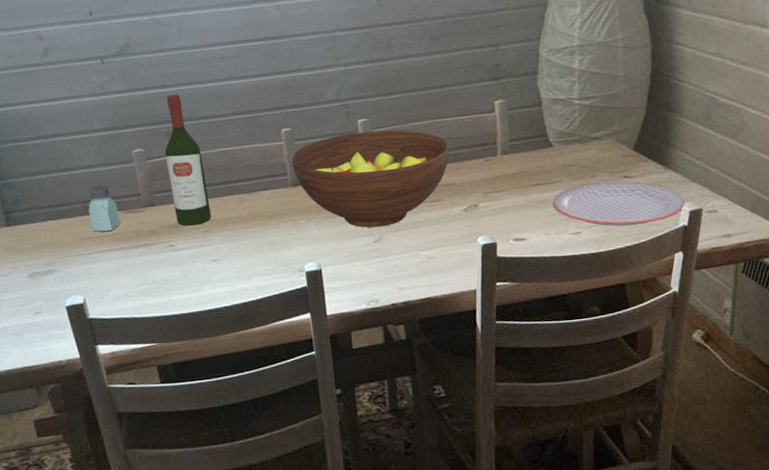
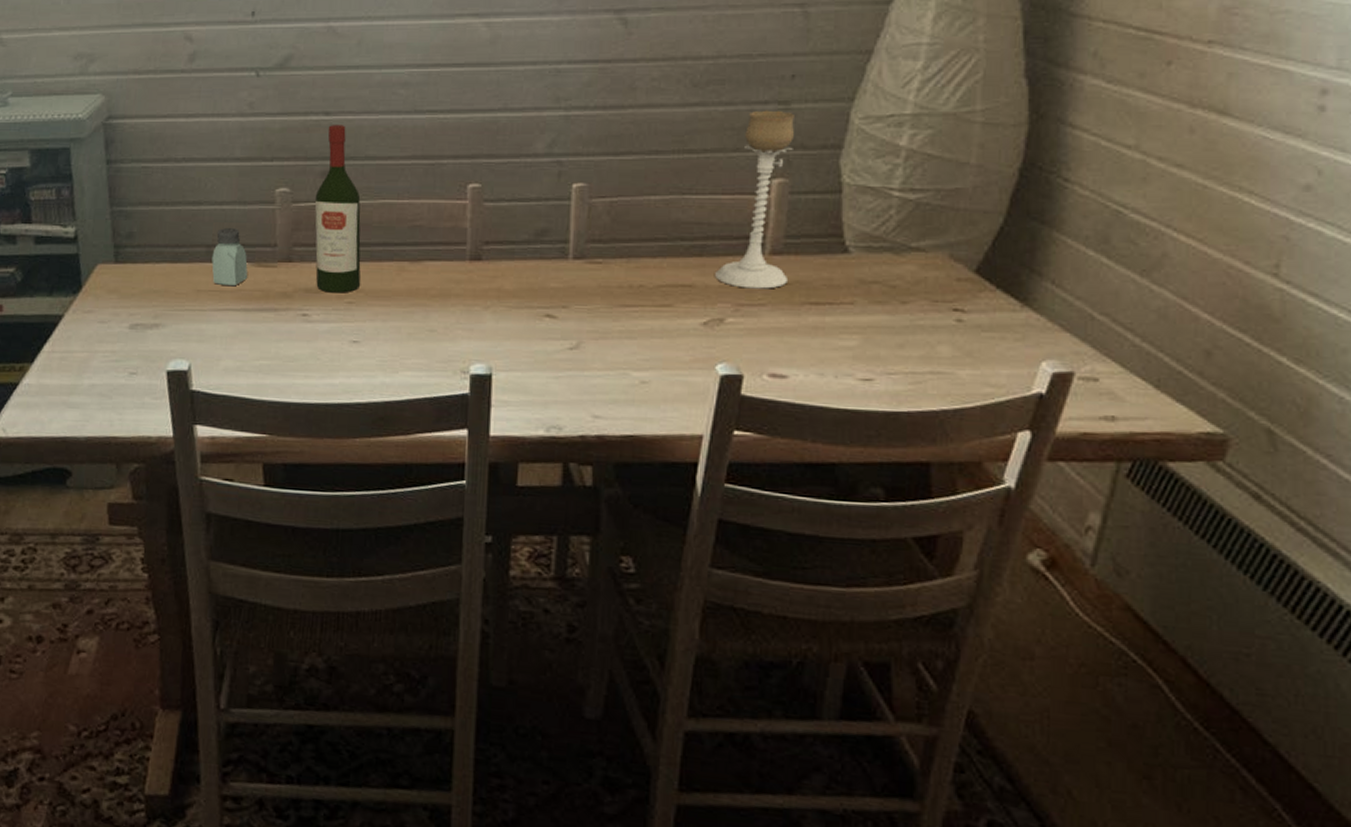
fruit bowl: present [291,130,450,228] -> none [474,200,695,331]
candle holder: none [467,51,516,181] -> present [715,110,794,289]
plate: present [552,181,685,227] -> none [835,311,1045,382]

